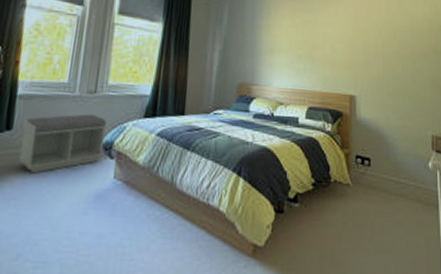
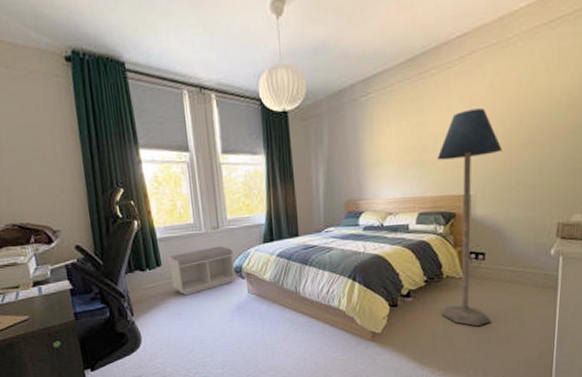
floor lamp: none [325,17,381,246] -> present [436,108,503,327]

